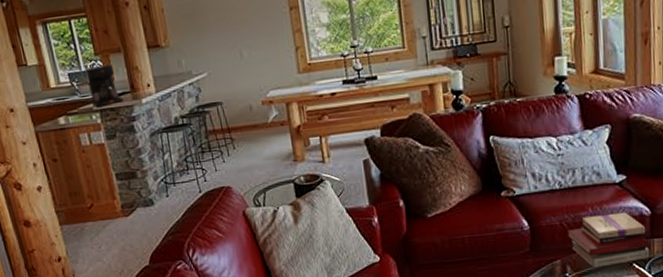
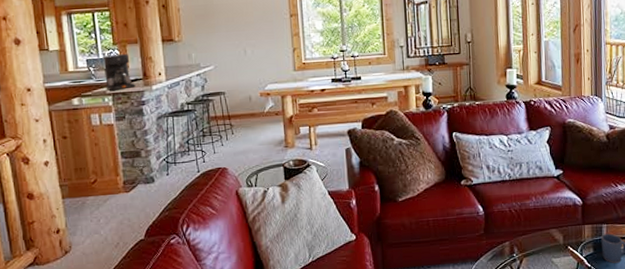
books: present [566,212,651,268] -> none [514,201,582,250]

